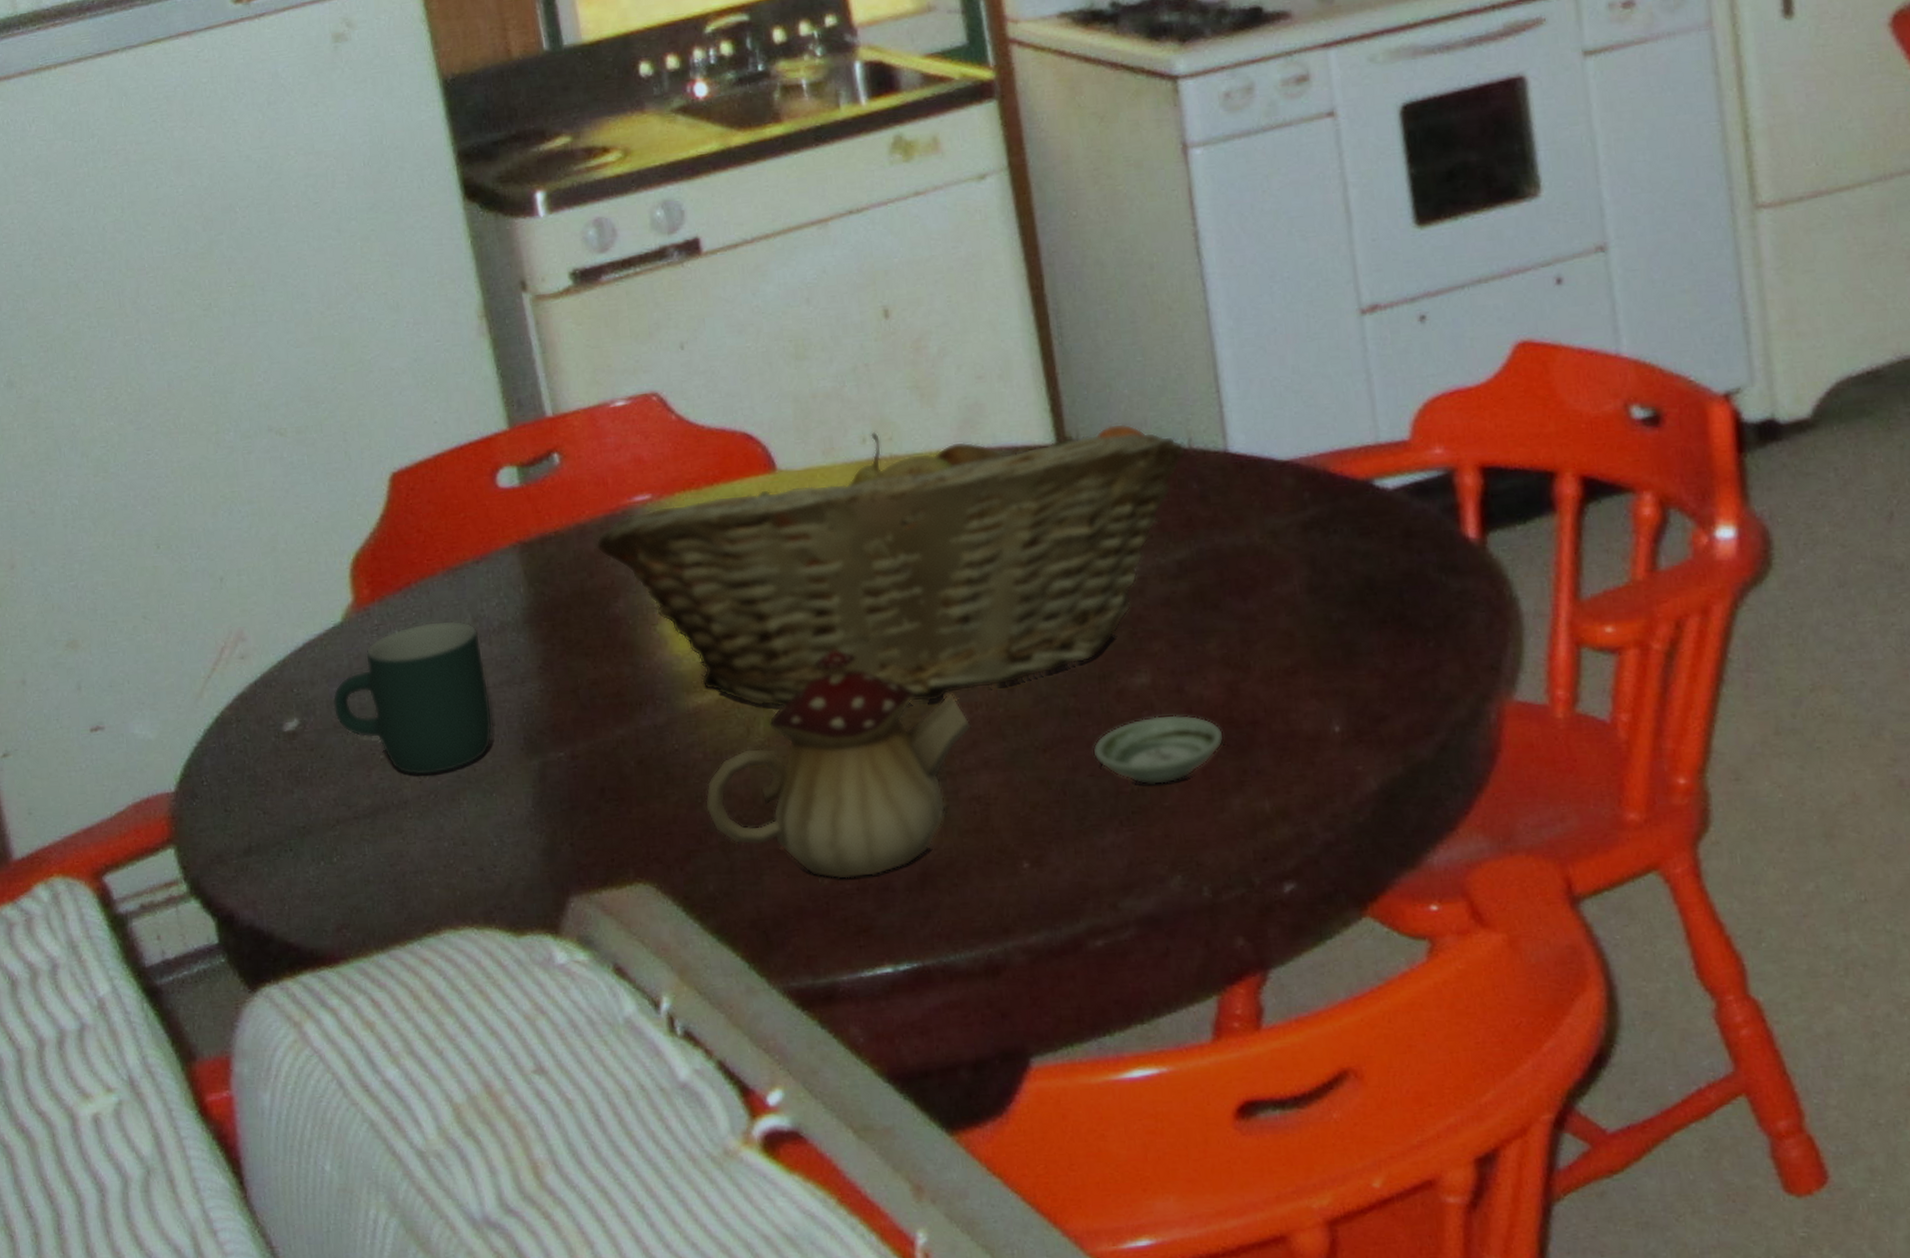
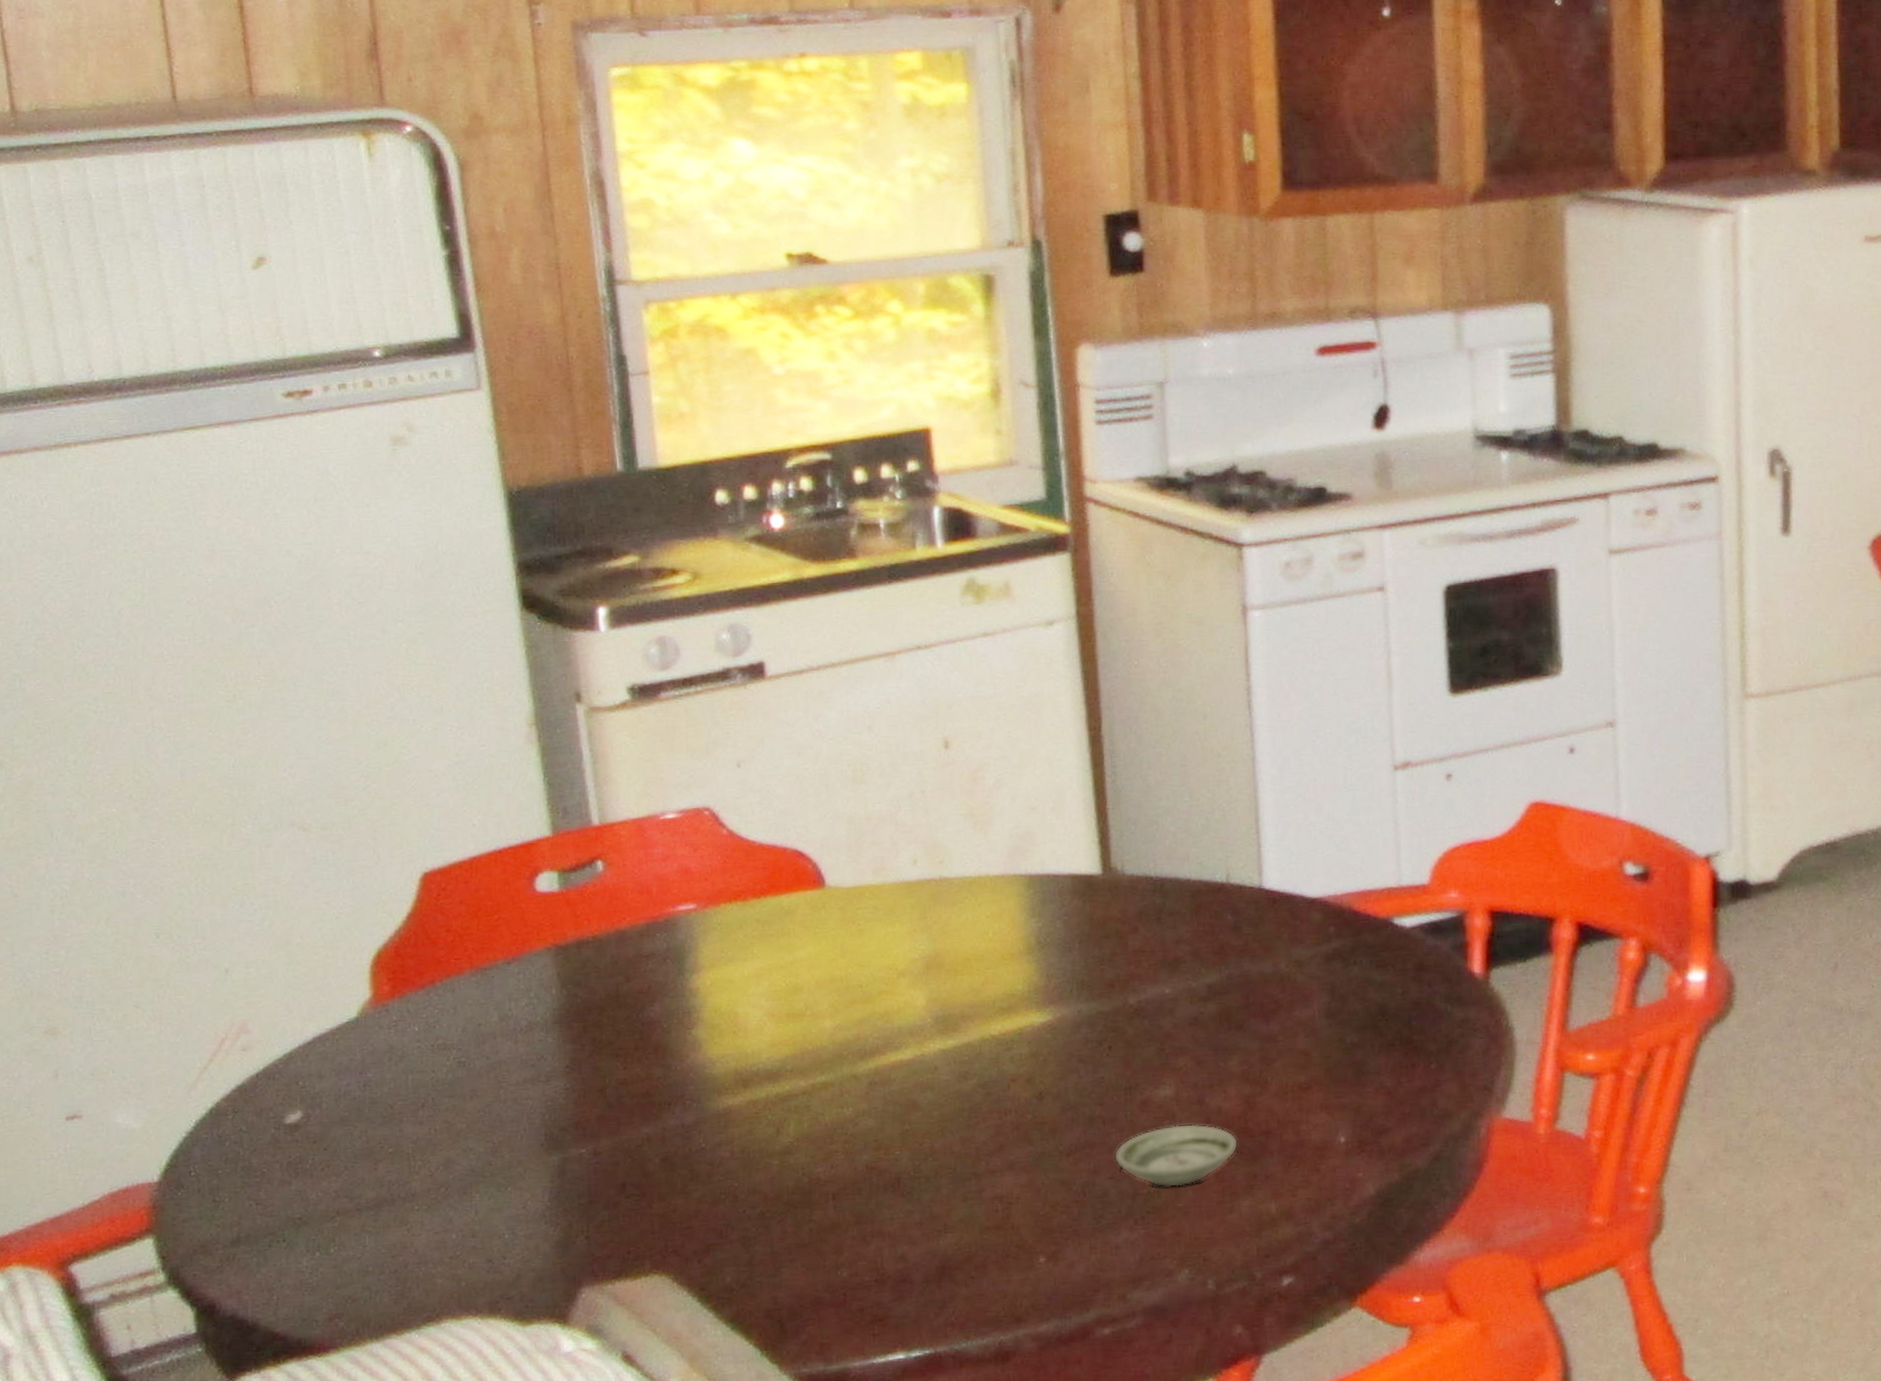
mug: present [332,620,493,776] -> none [341,1018,513,1170]
fruit basket: present [596,424,1185,707] -> none [635,855,1222,1110]
teapot: present [705,649,971,879] -> none [728,1057,999,1272]

